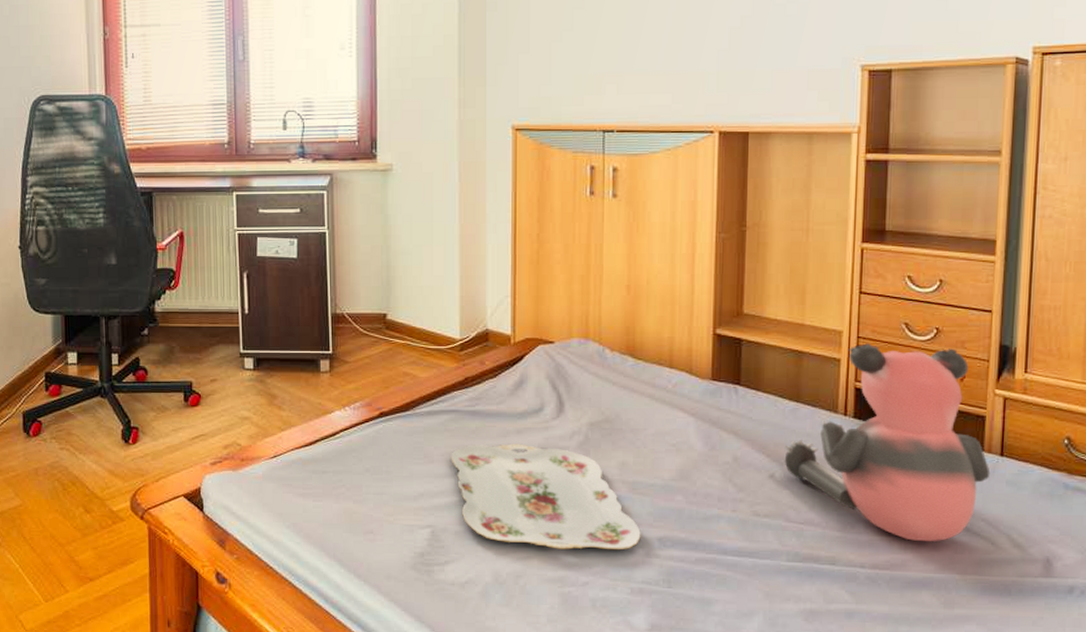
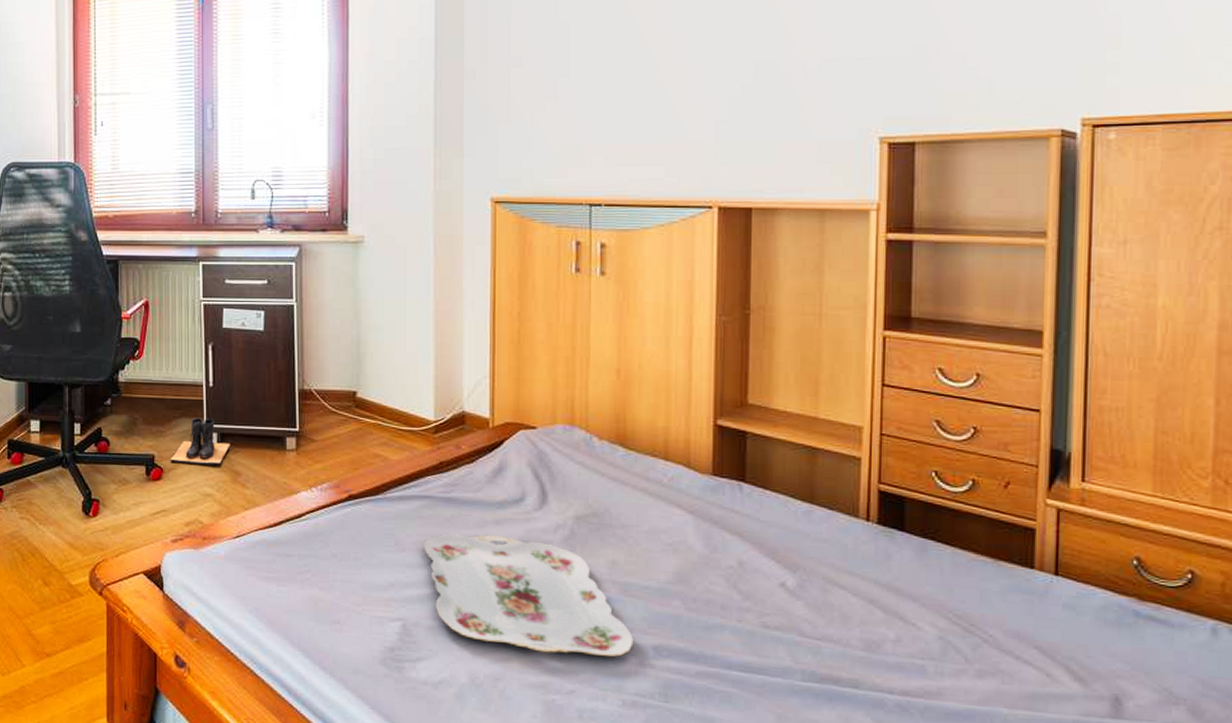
boots: none [208,344,266,388] -> present [170,417,230,464]
bear: present [784,343,991,542] -> none [797,441,1043,669]

